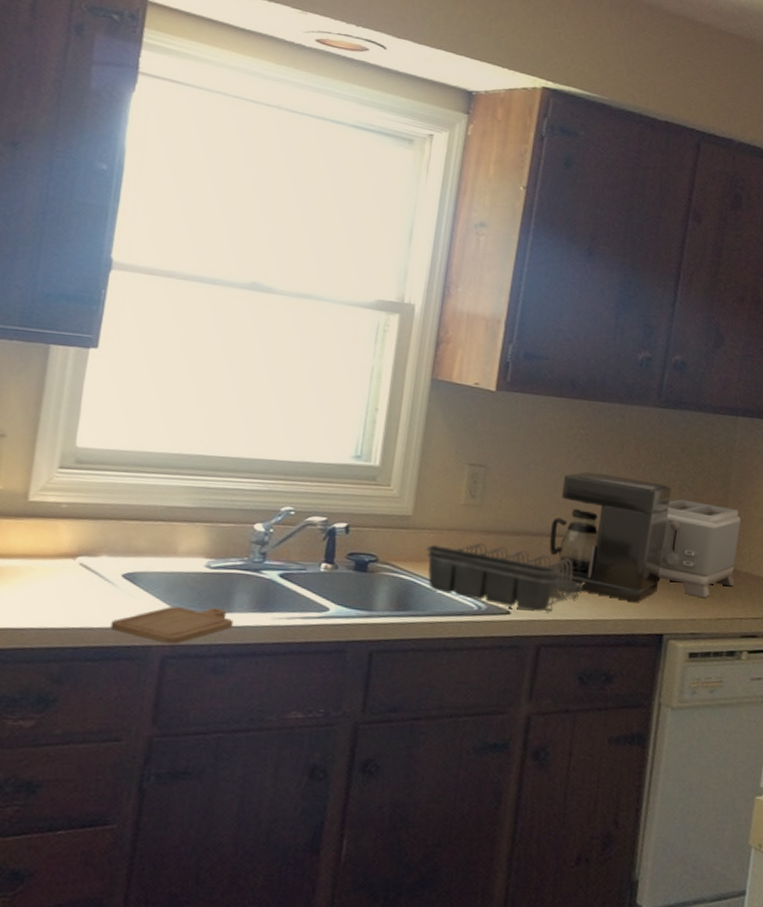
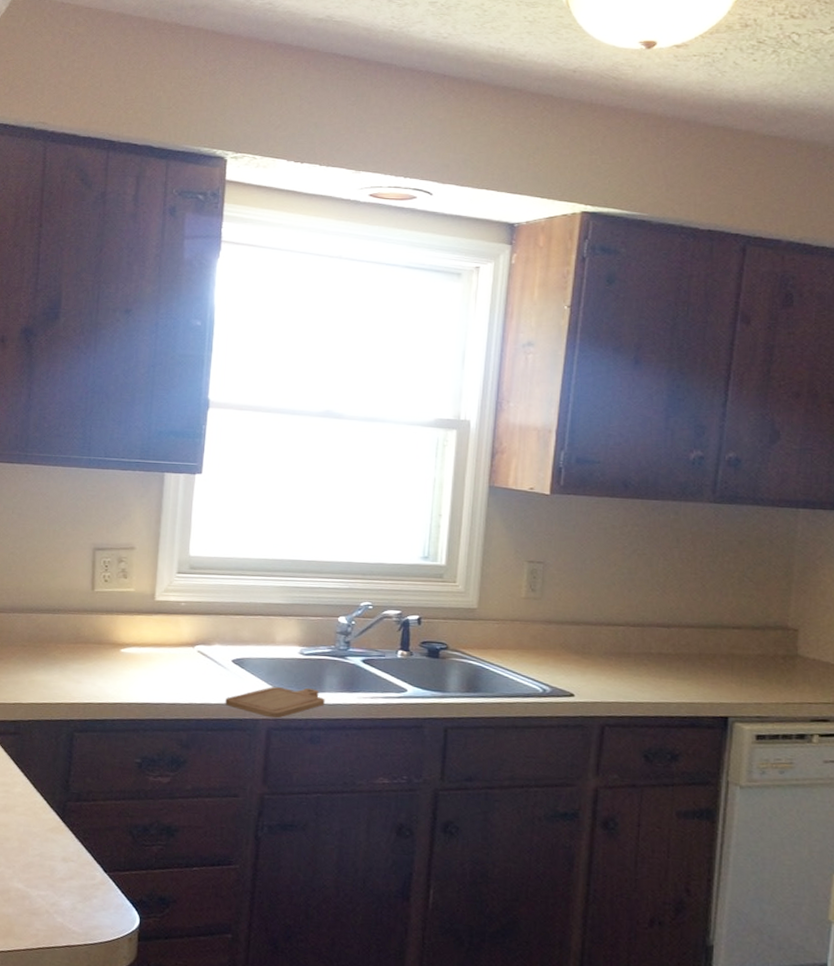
dish rack: present [426,542,585,614] -> none [492,631,646,696]
coffee maker: present [549,471,672,602] -> none [608,565,731,687]
toaster: present [658,499,741,599] -> none [720,589,806,684]

